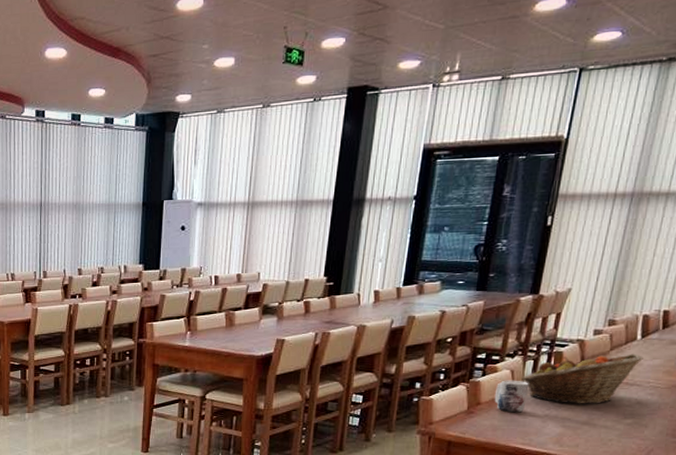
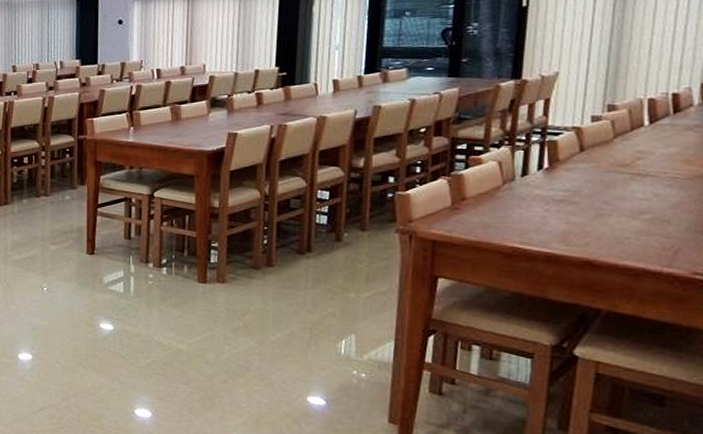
mug: present [494,380,529,412] -> none [481,172,521,207]
fruit basket: present [522,354,643,404] -> none [512,141,655,198]

